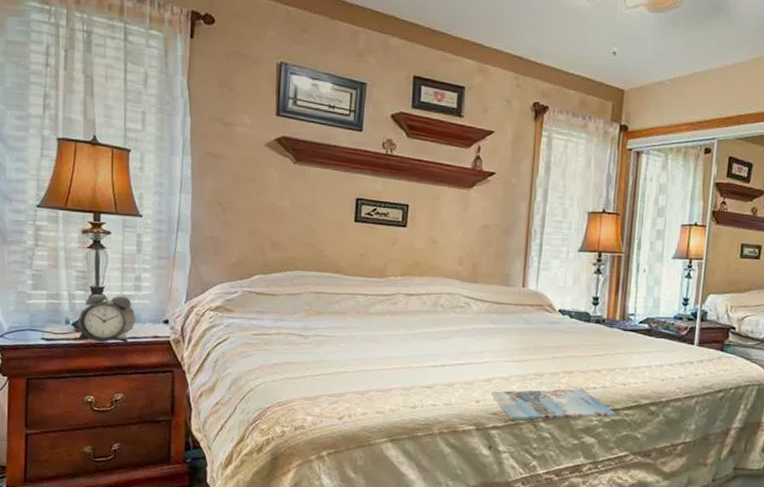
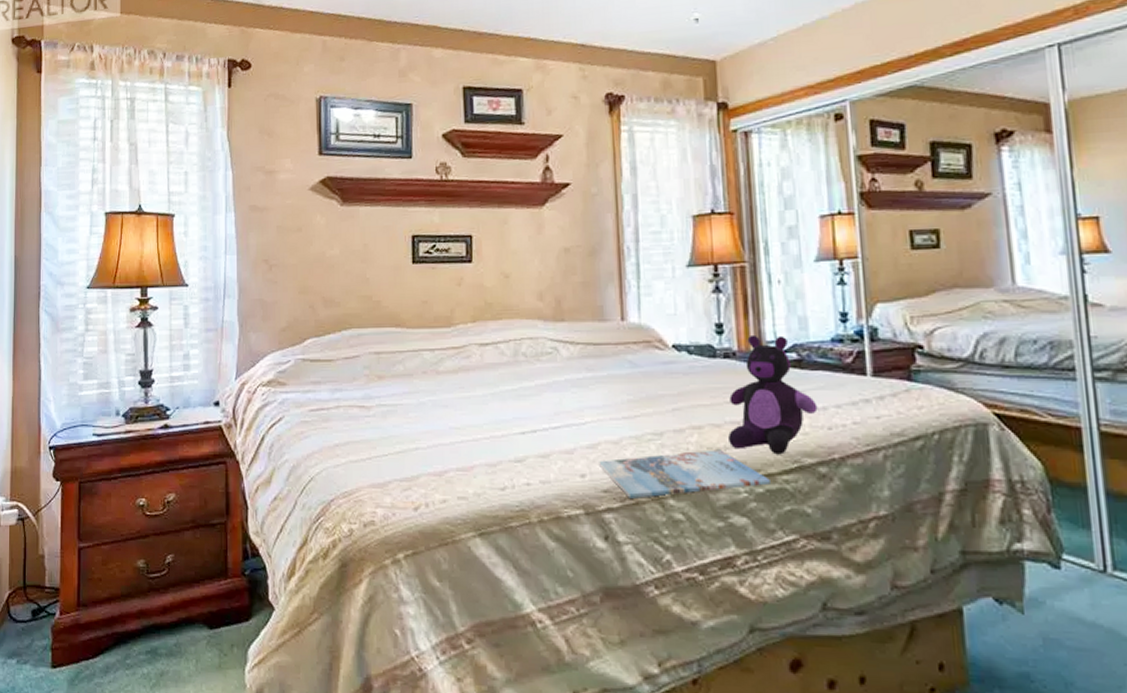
alarm clock: present [77,293,136,344] -> none [128,377,186,434]
stuffed animal: none [590,308,657,396] -> present [728,334,818,455]

